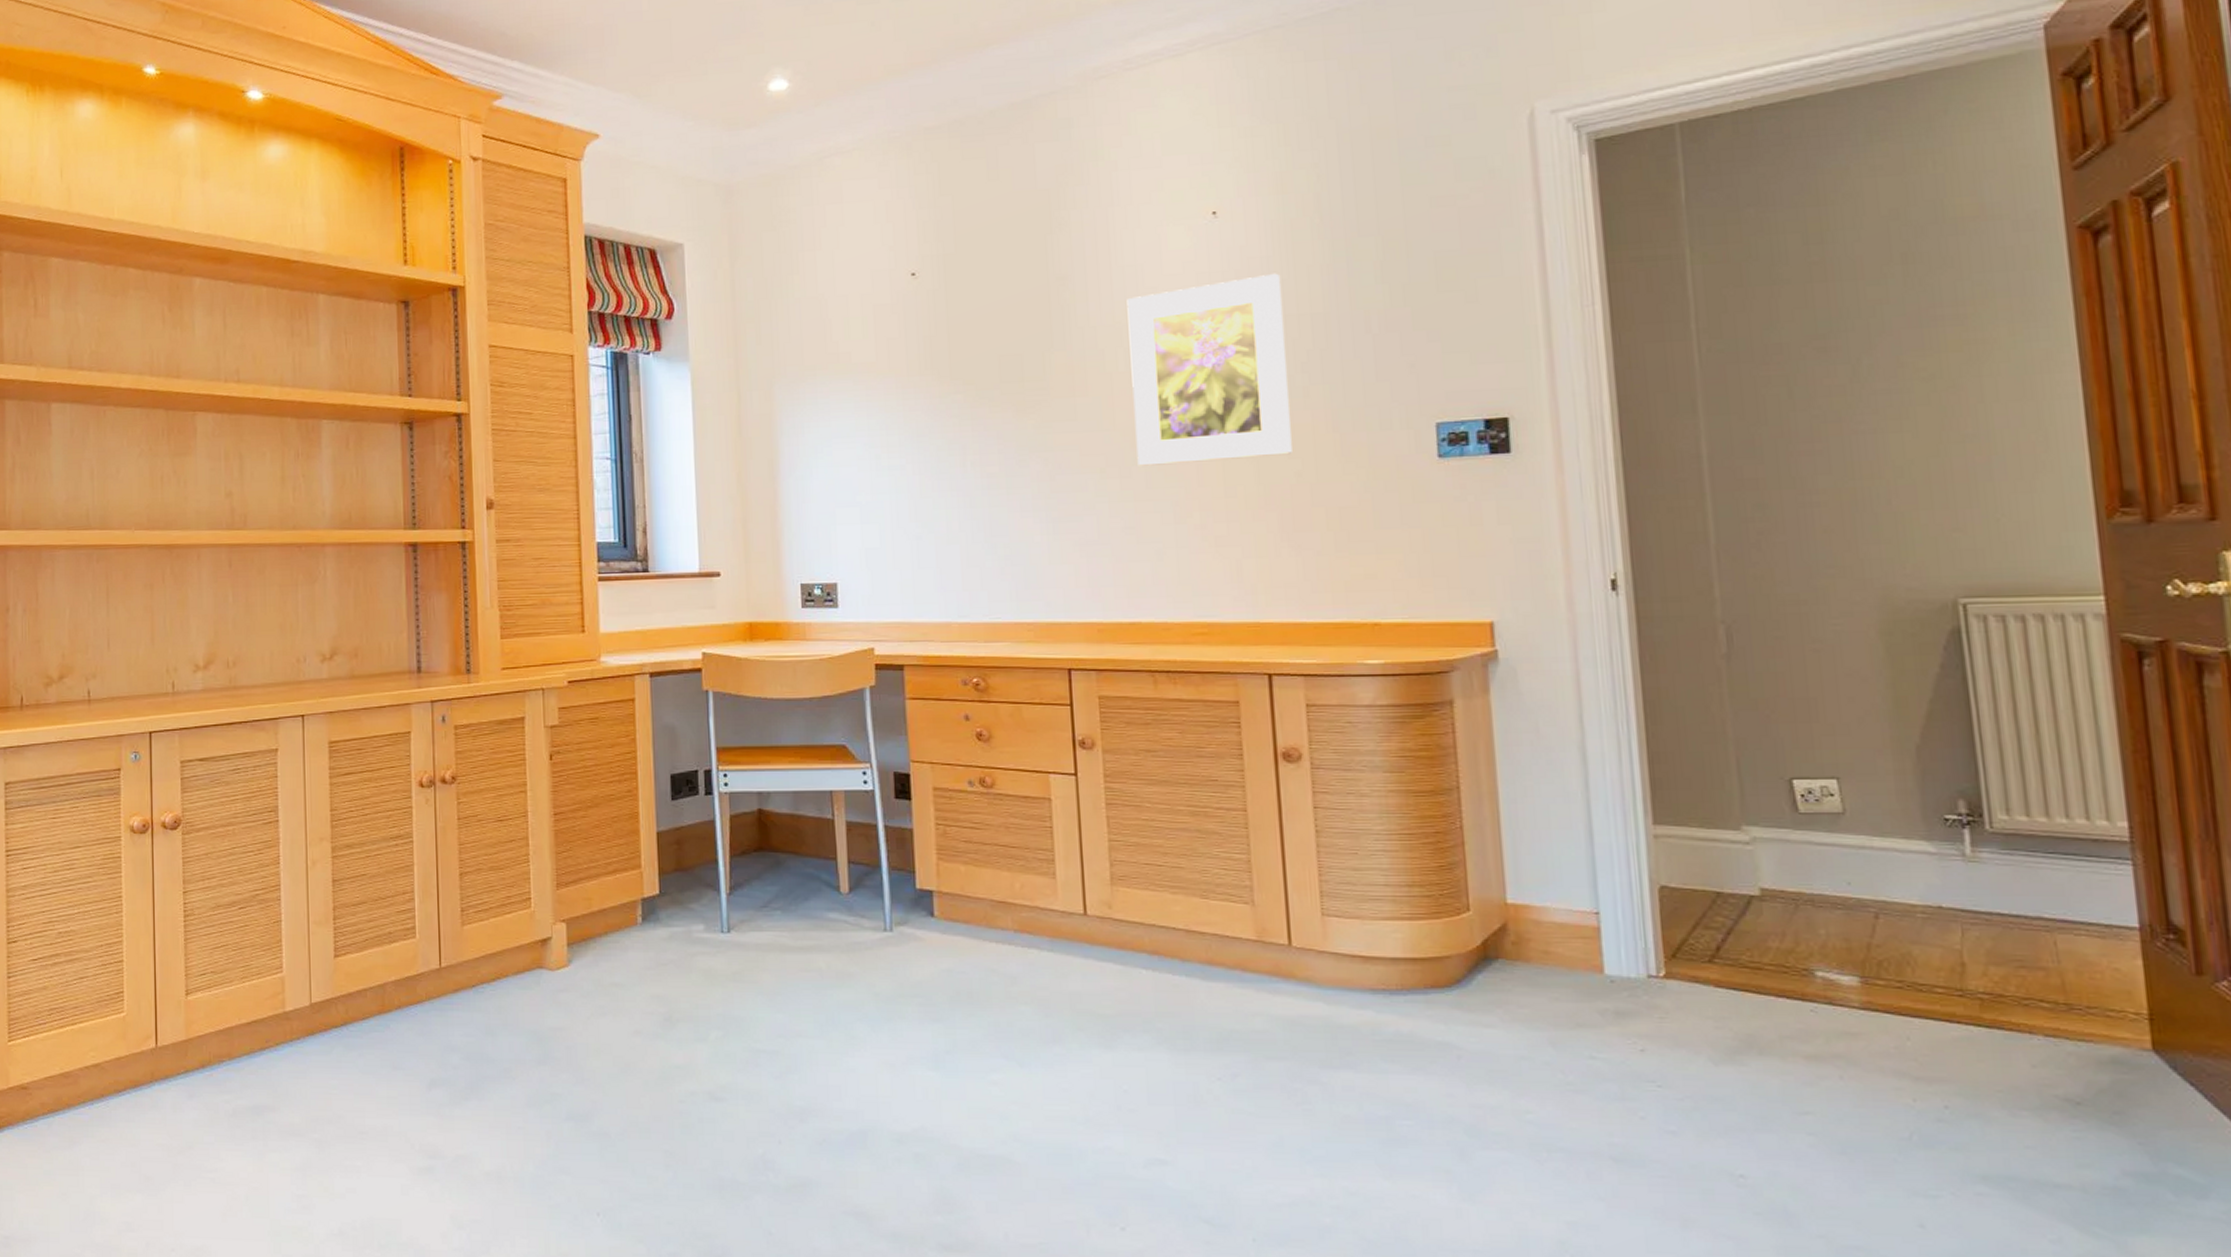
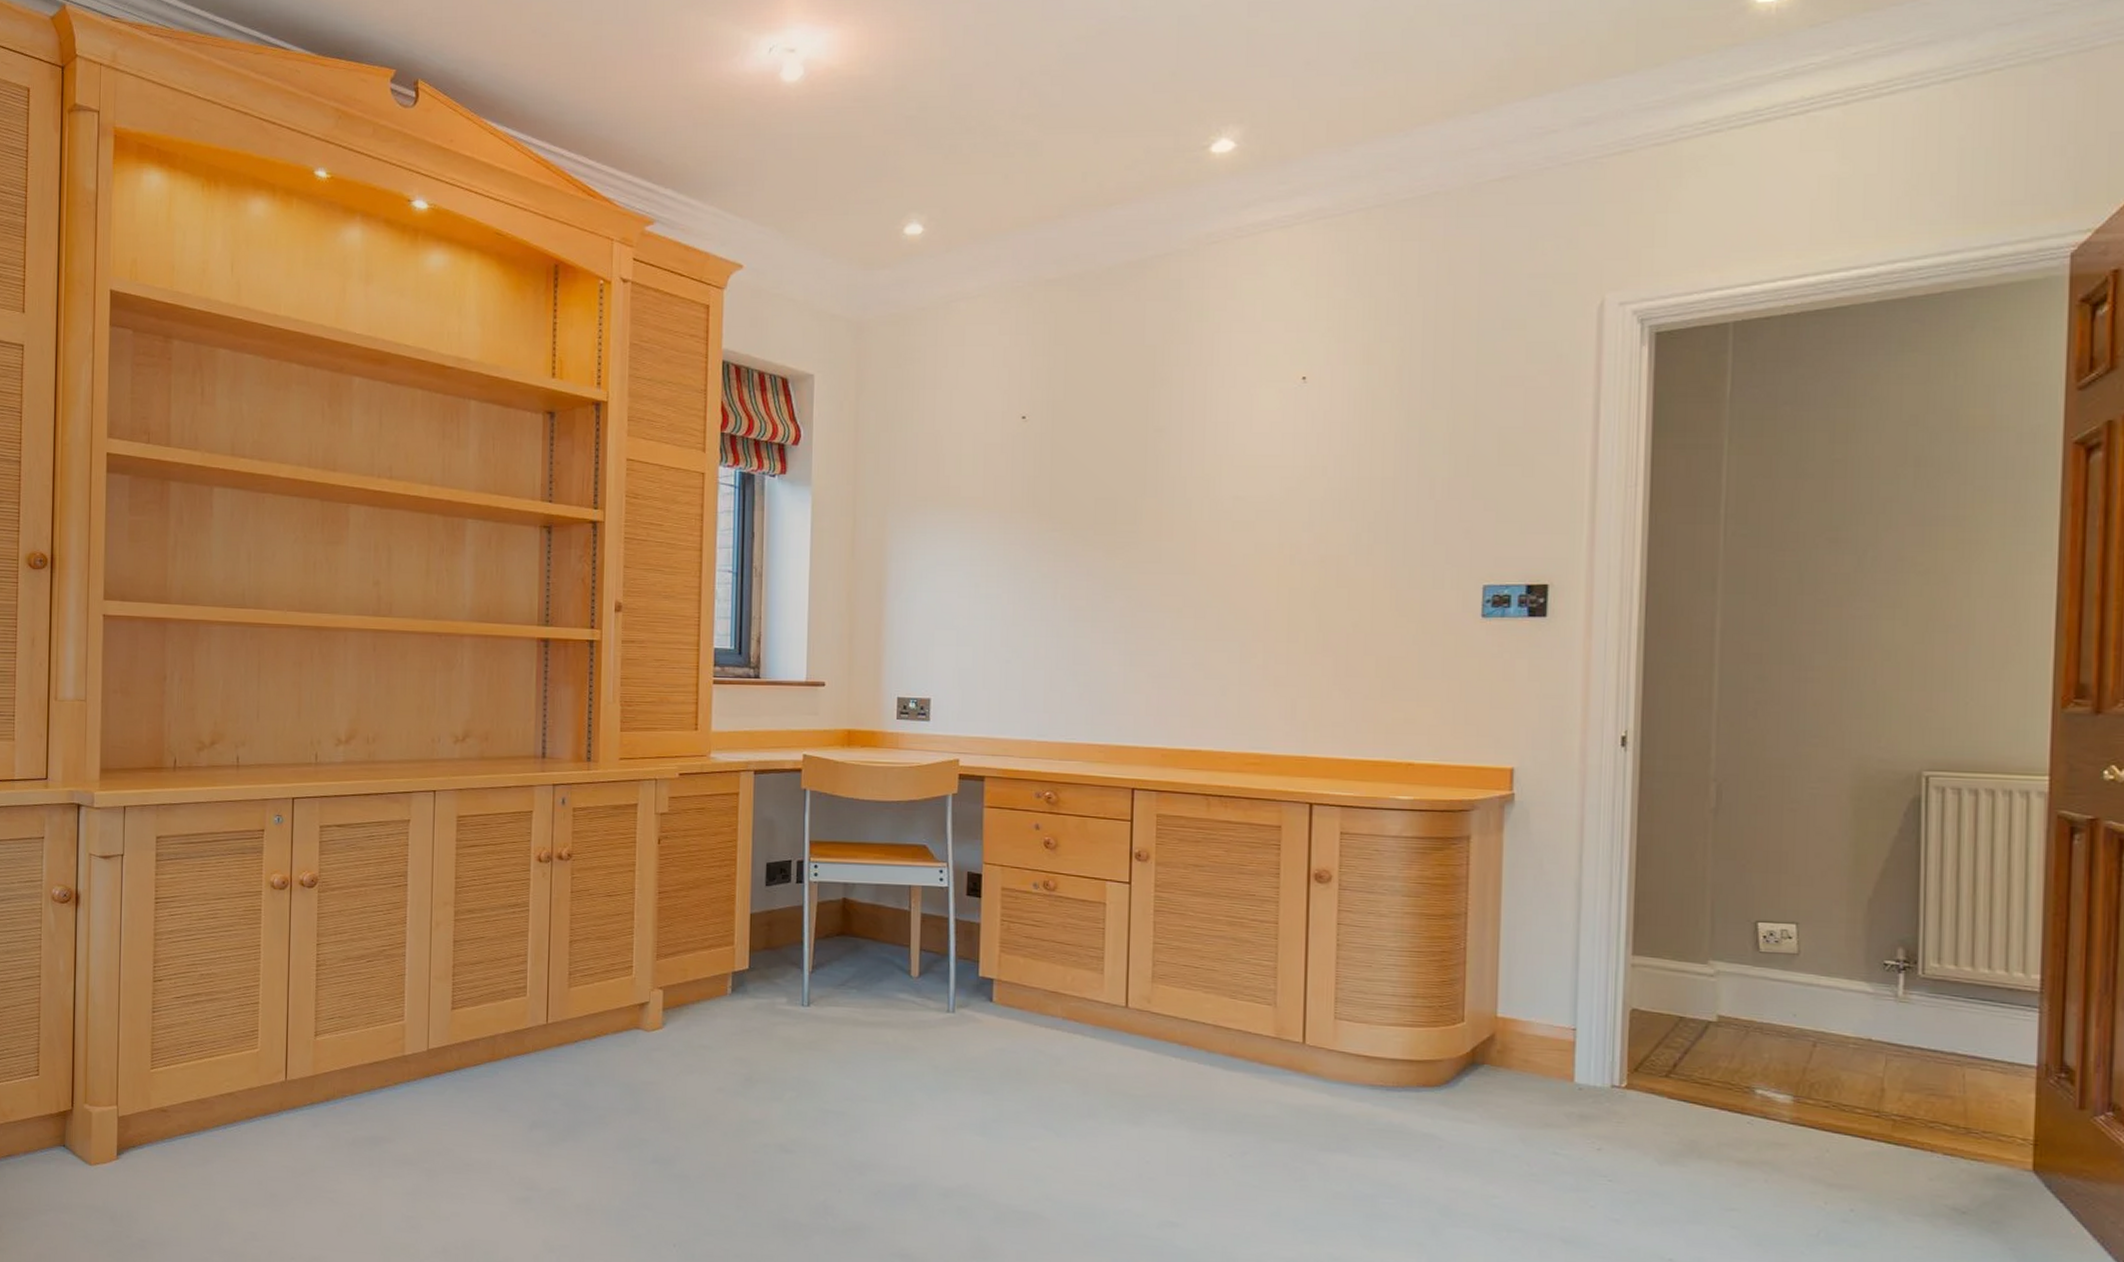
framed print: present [1127,273,1292,466] -> none [1212,438,1358,609]

